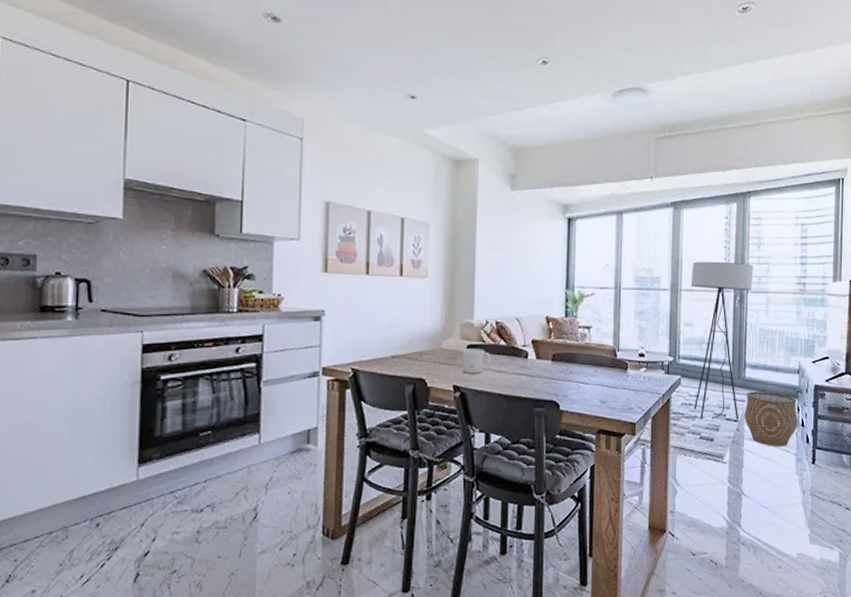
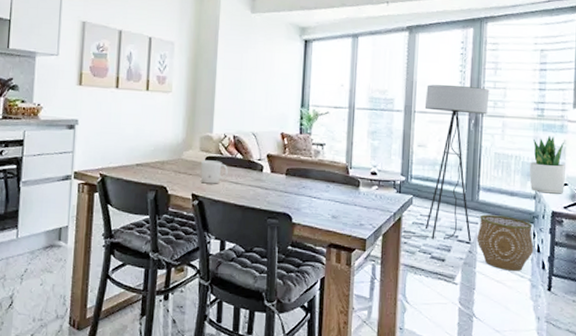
planter: none [793,310,826,368] -> present [529,136,565,194]

